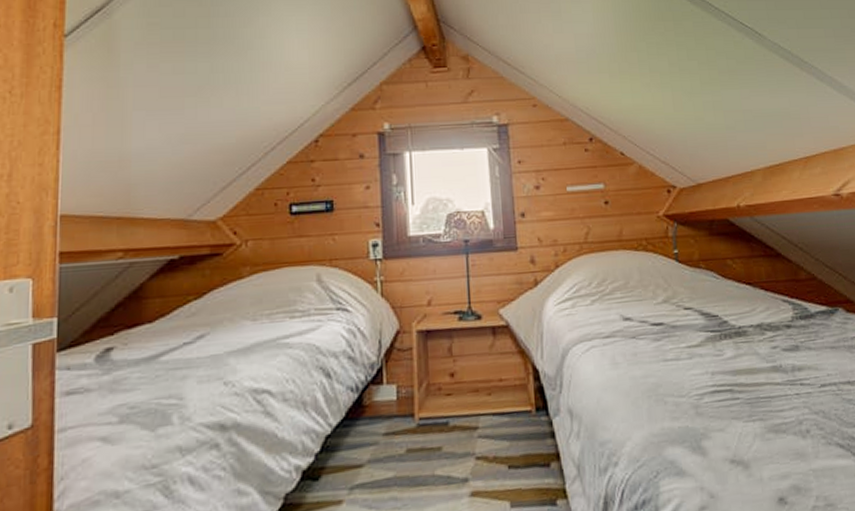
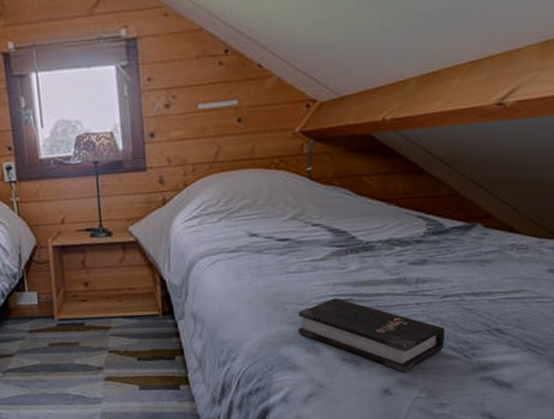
hardback book: none [679,388,832,476] -> present [297,298,445,373]

